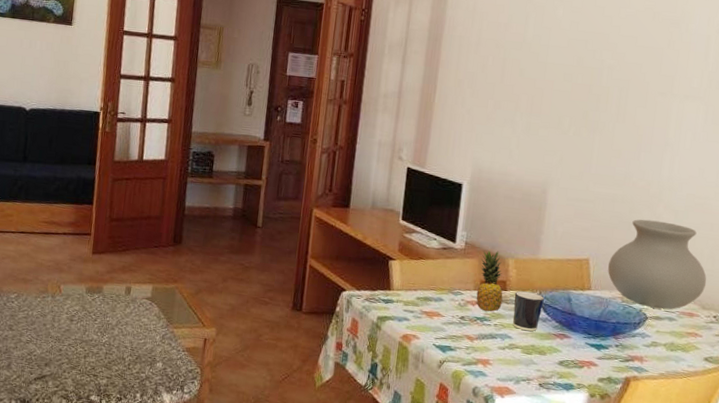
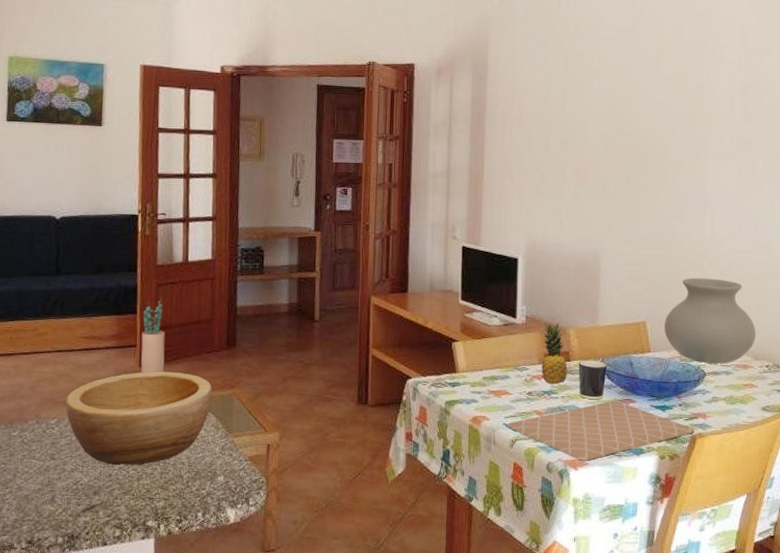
bowl: none [25,259,157,345] -> present [65,371,212,466]
vase: none [93,191,118,261] -> present [141,297,166,373]
placemat: none [436,334,630,390] -> present [506,402,695,461]

